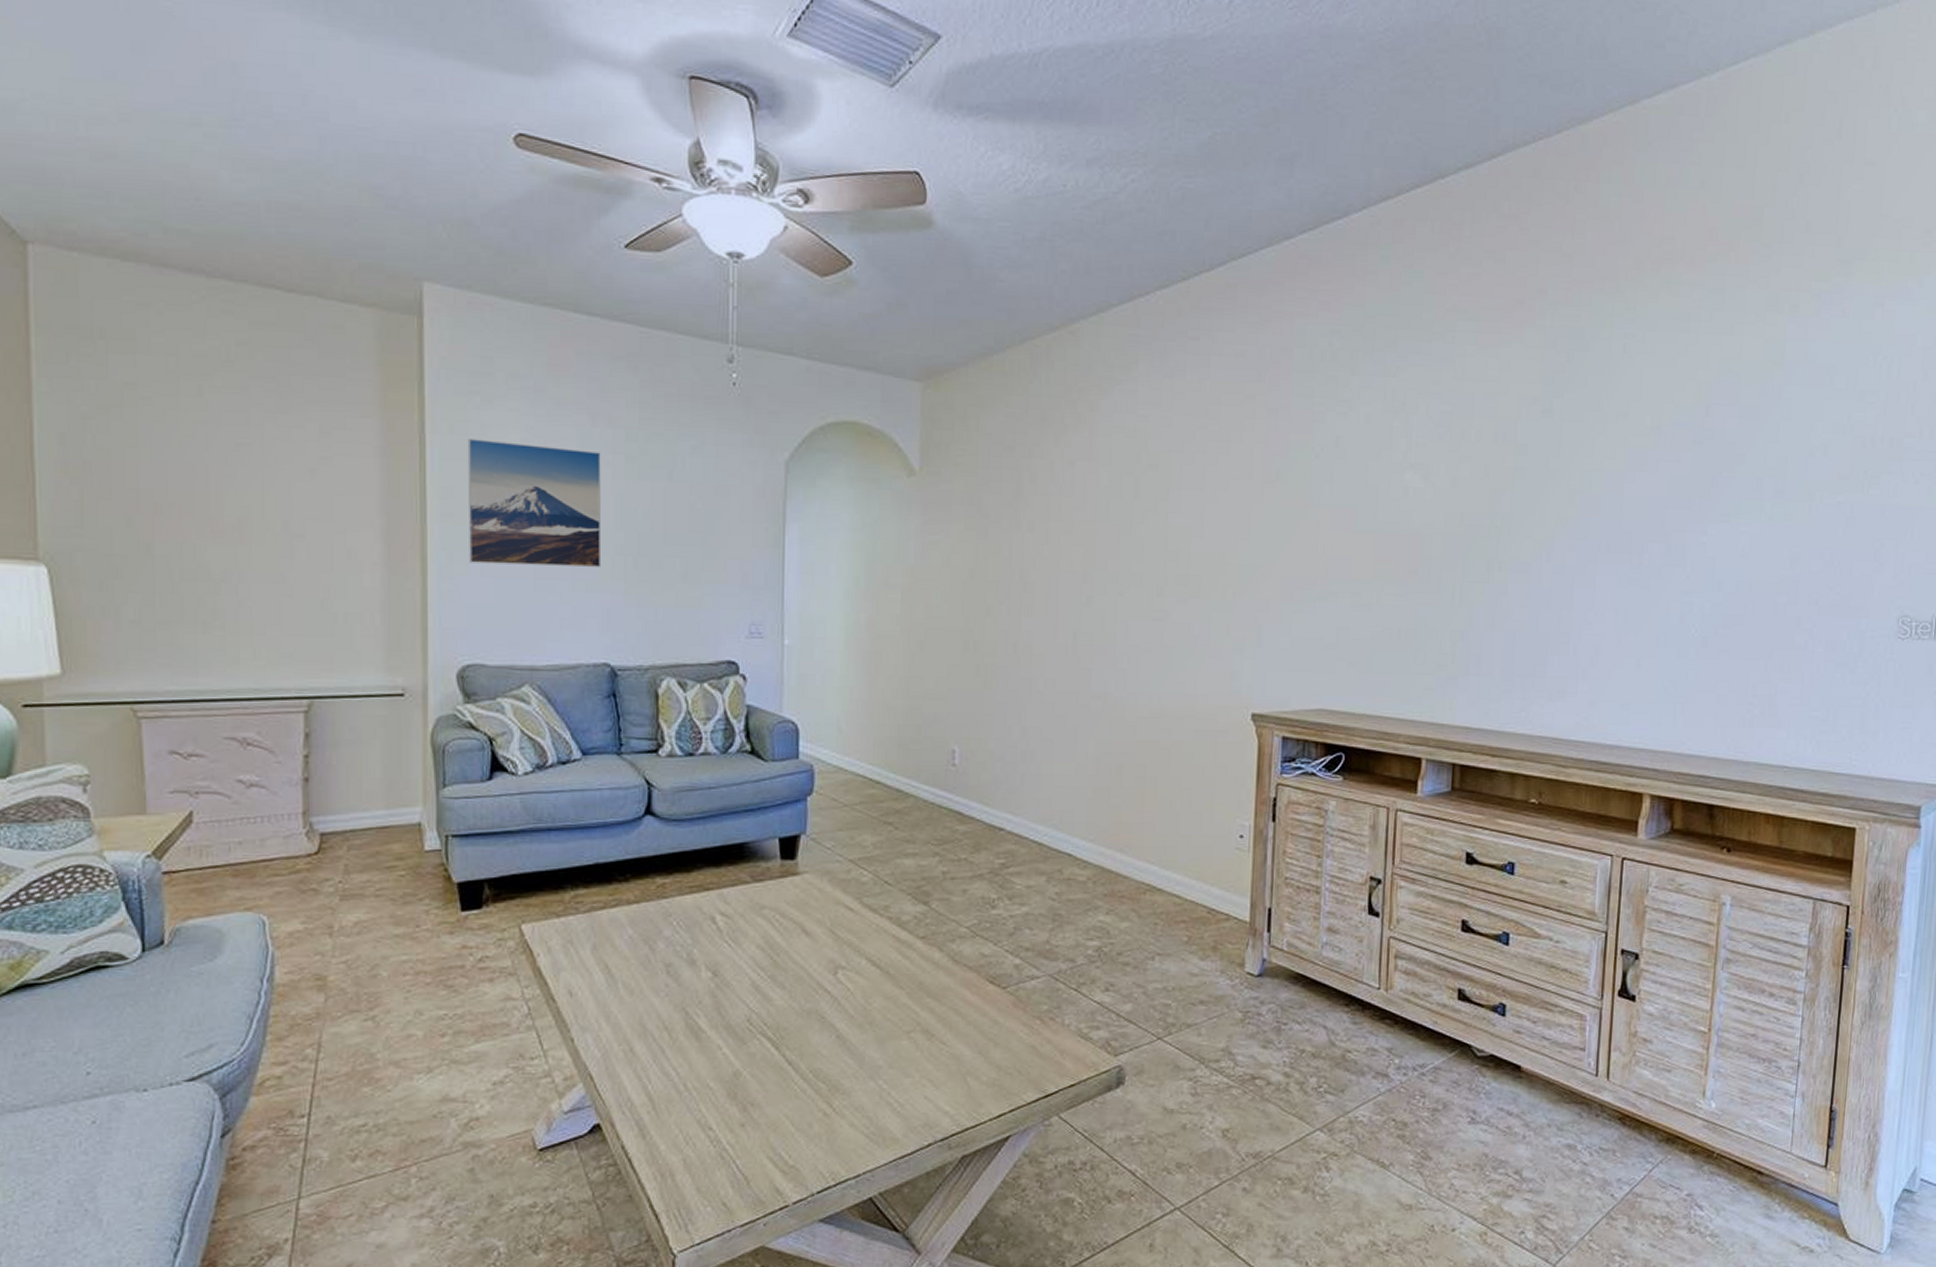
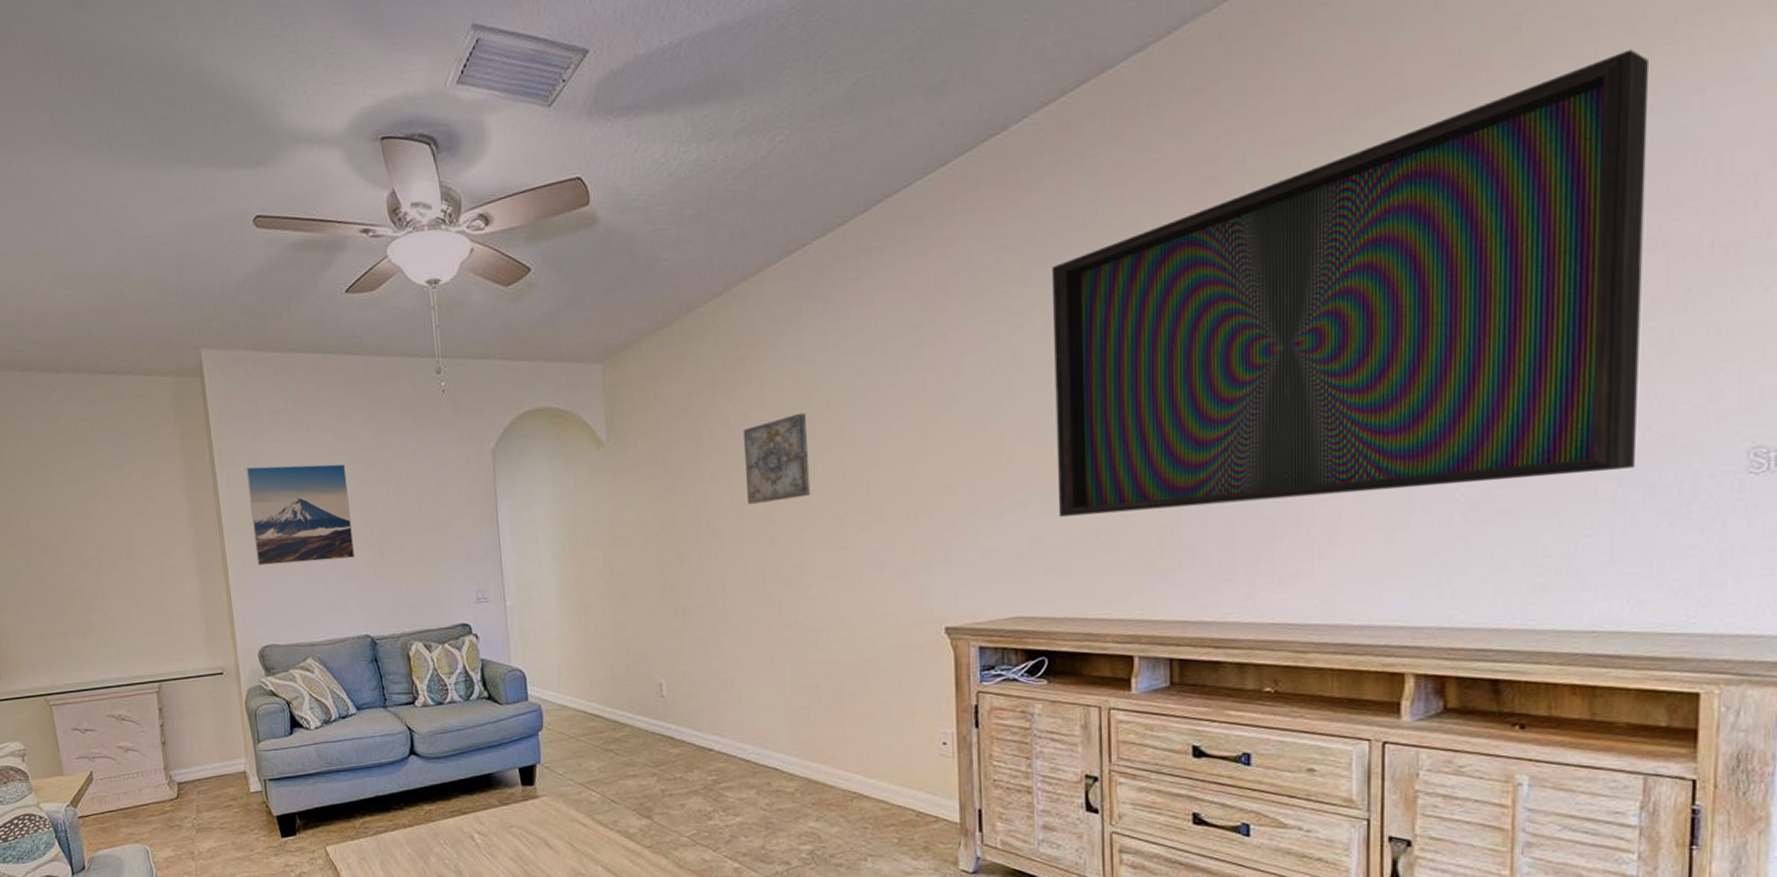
wall art: none [1066,469,1133,562] -> present [742,412,811,505]
television: none [1365,257,1849,623] -> present [1051,49,1650,517]

